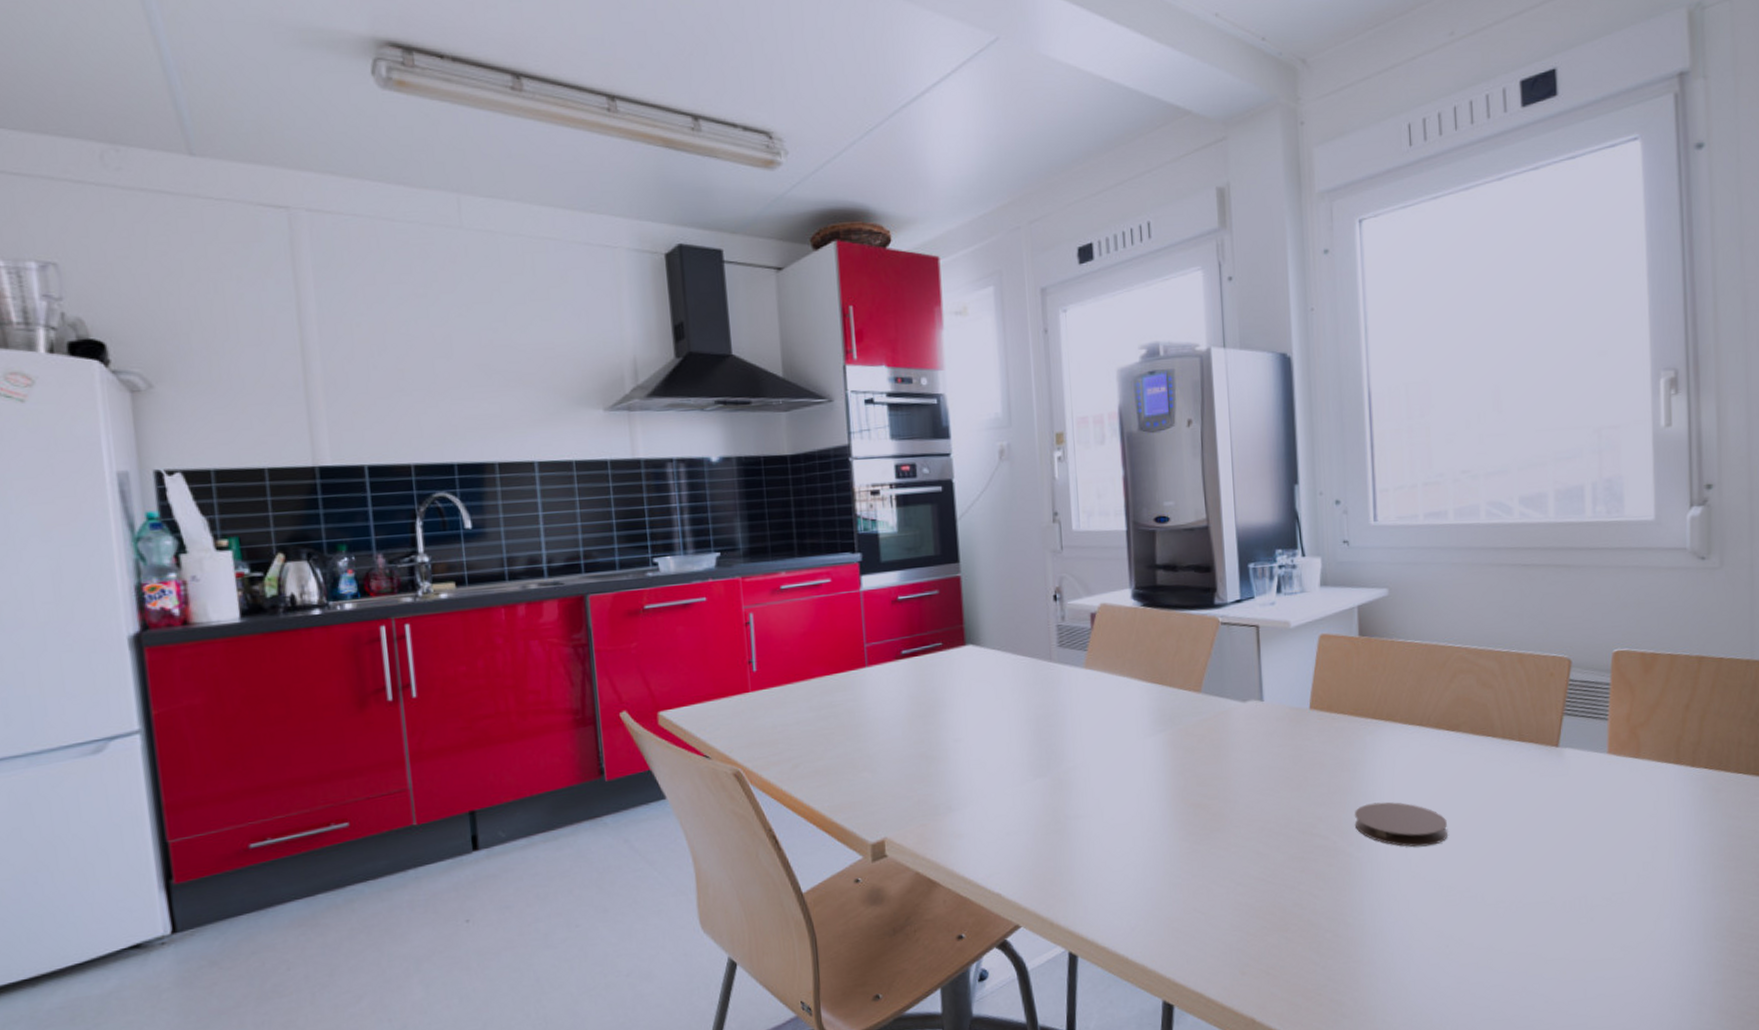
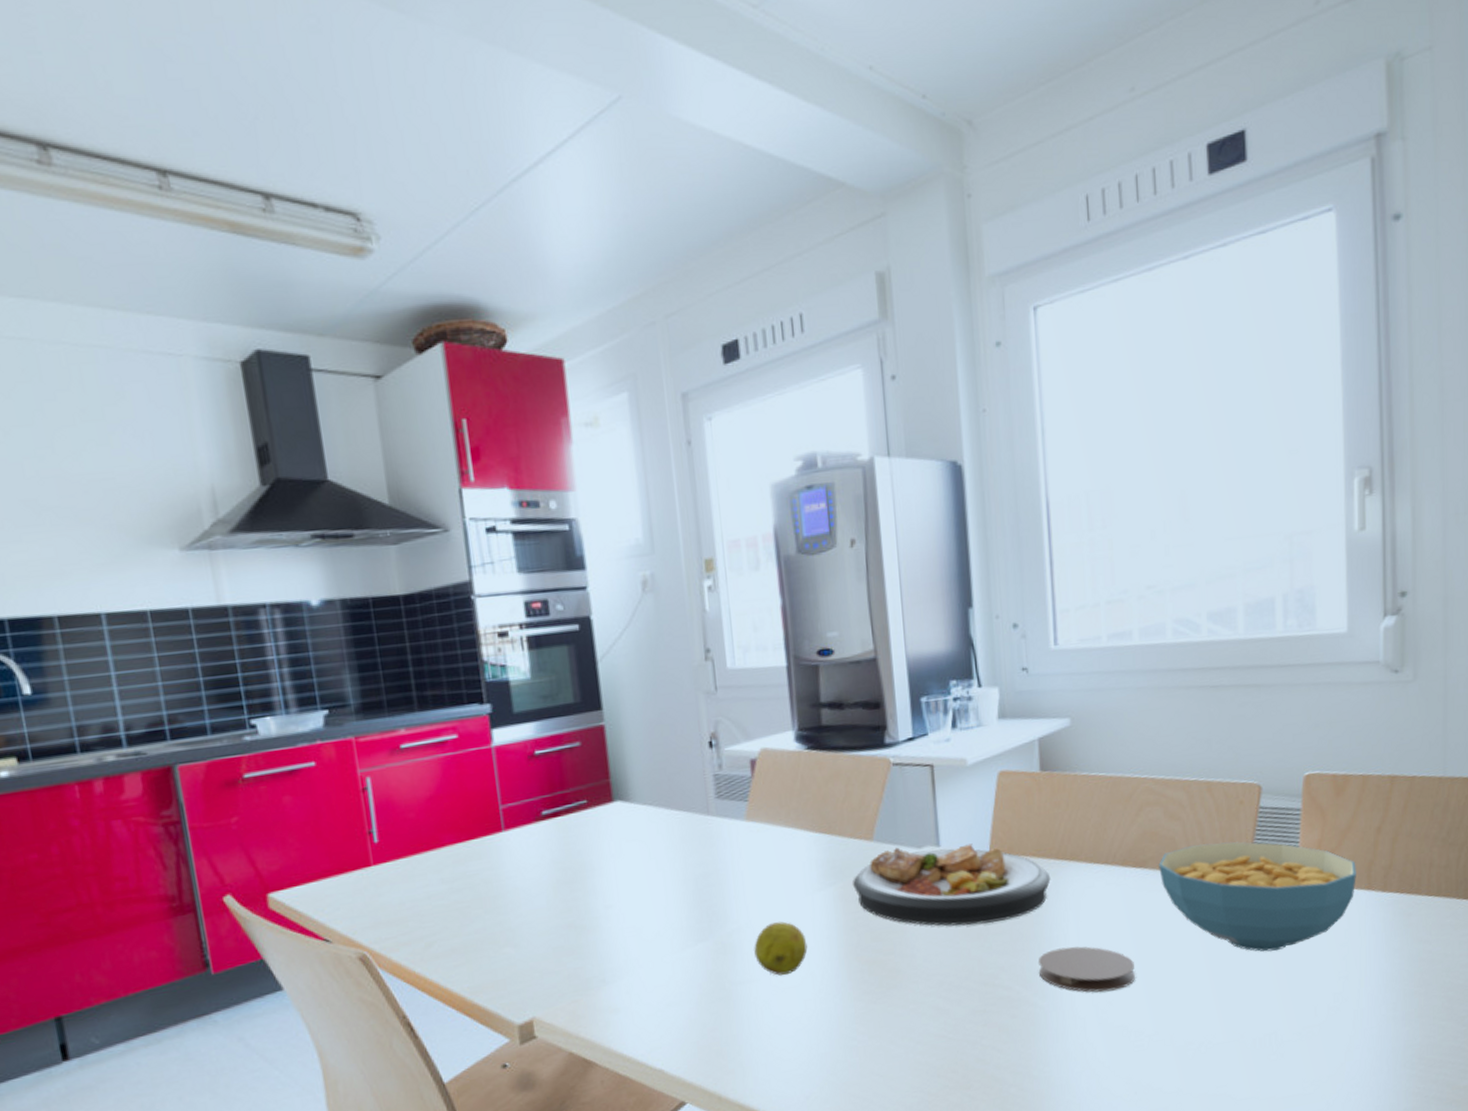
fruit: none [1088,762,1138,813] -> present [754,921,808,976]
plate: none [1181,700,1368,776] -> present [853,843,1051,926]
cereal bowl: none [1471,711,1665,818] -> present [1159,841,1356,952]

